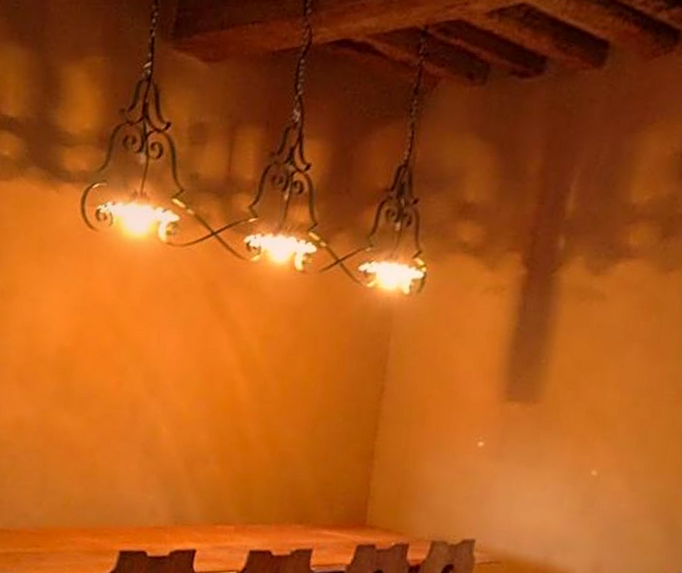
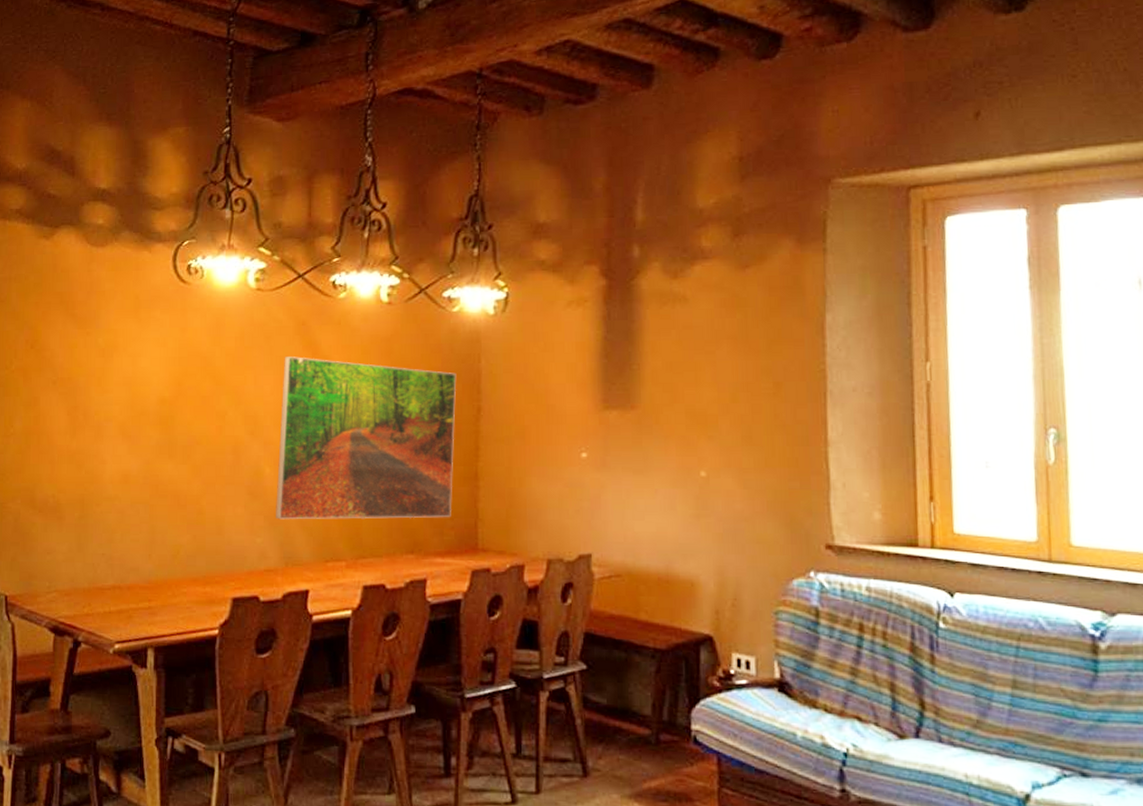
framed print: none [169,317,364,492] -> present [276,357,457,520]

